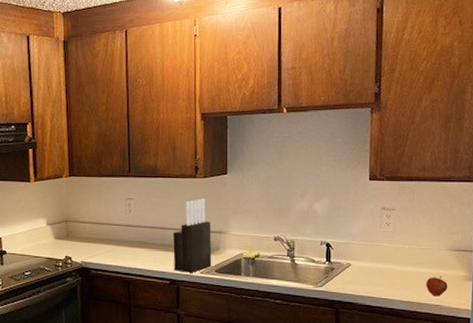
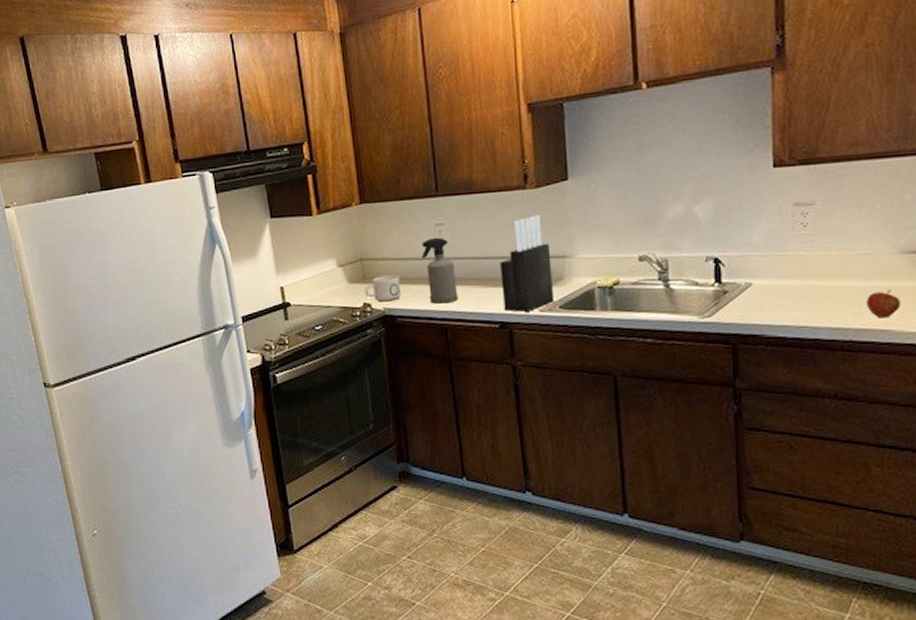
mug: none [67,235,97,257] -> present [365,275,402,302]
spray bottle: none [114,208,140,261] -> present [421,237,458,304]

